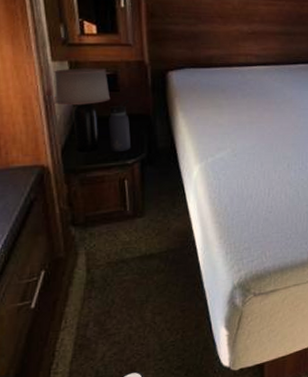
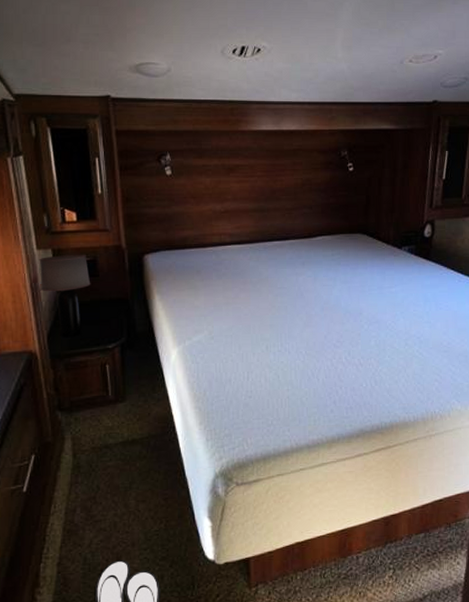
water bottle: present [109,99,132,153] -> none [90,284,112,337]

